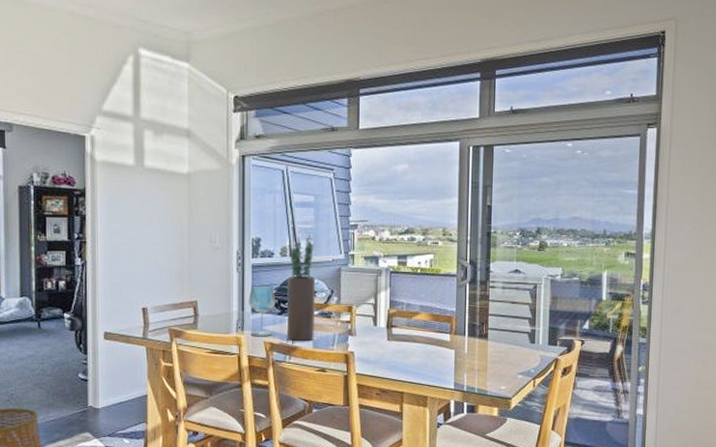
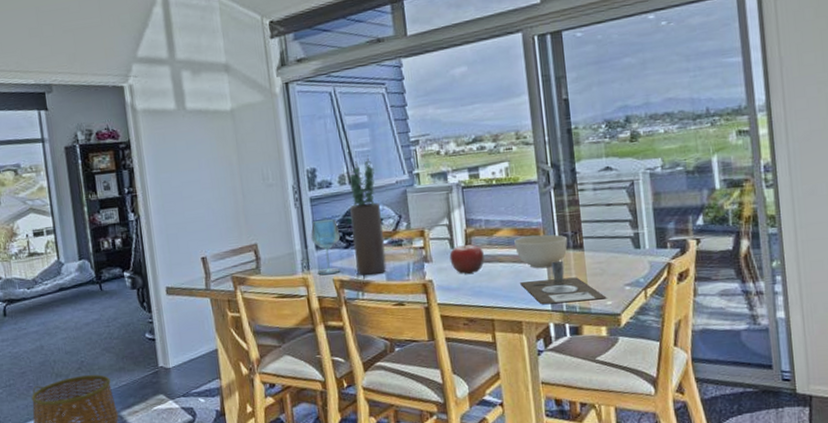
fruit: none [372,320,402,349] -> present [449,241,485,274]
bowl: none [430,322,476,352] -> present [514,234,568,269]
place setting: none [430,346,502,384] -> present [520,260,607,304]

